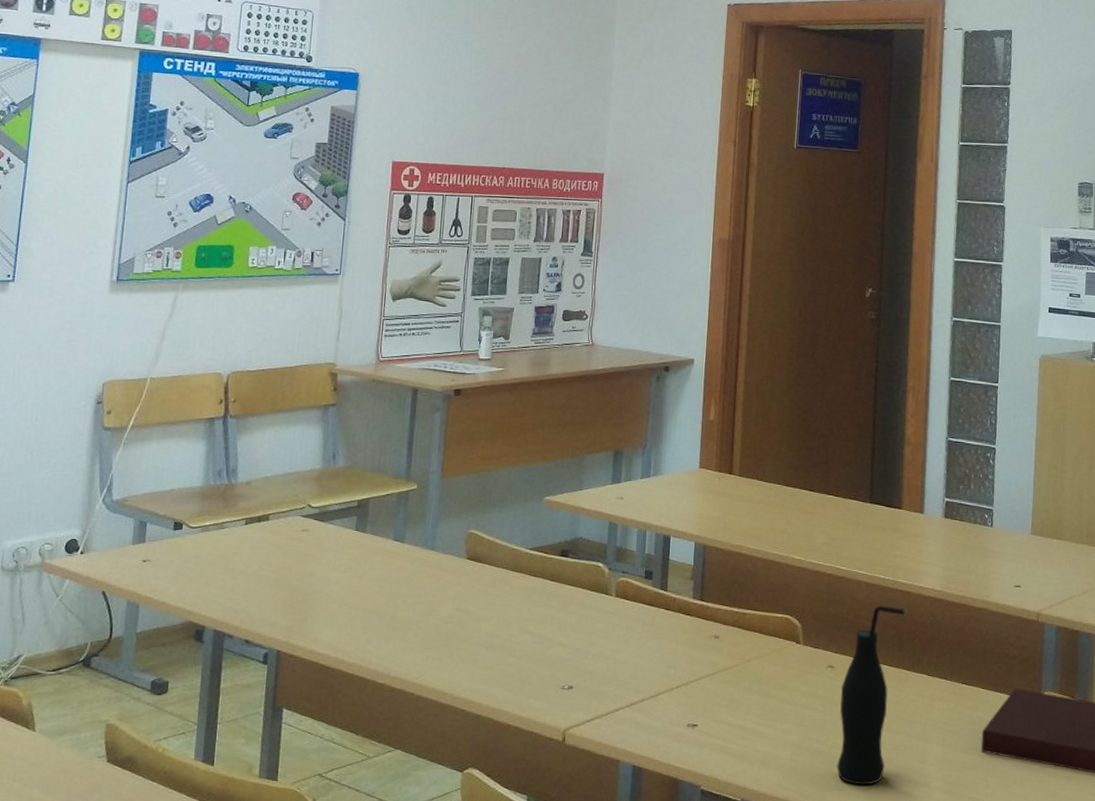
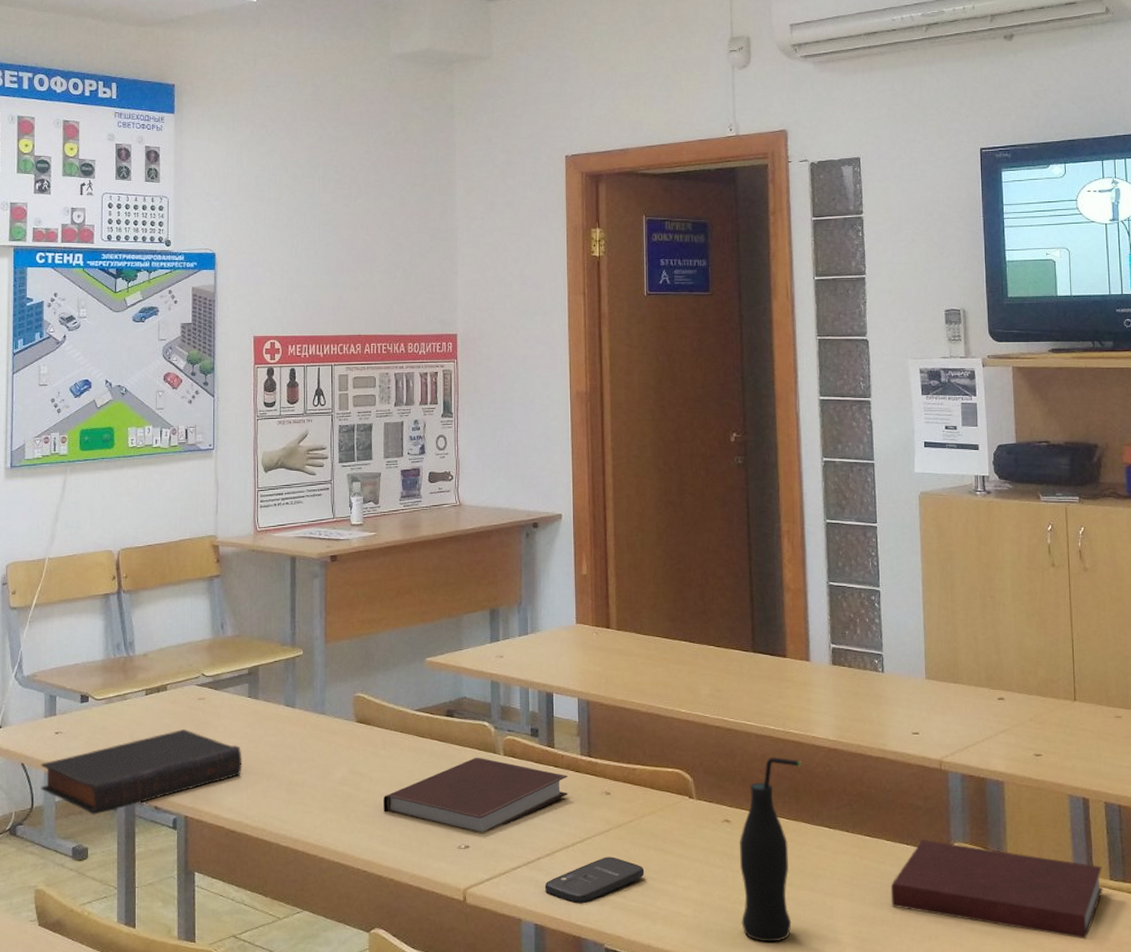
book: none [121,561,344,648] -> present [40,729,242,815]
notebook: none [488,597,679,673] -> present [383,757,569,832]
smartphone: none [645,700,747,746] -> present [544,857,645,904]

